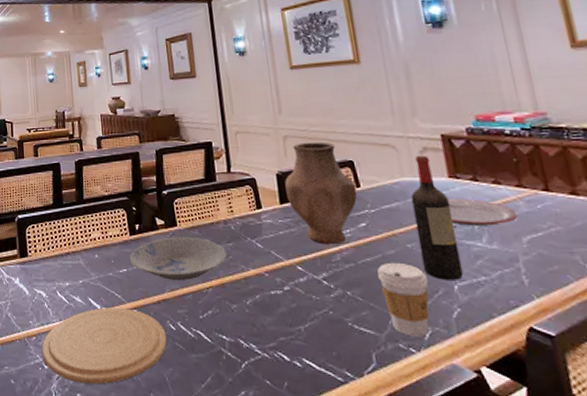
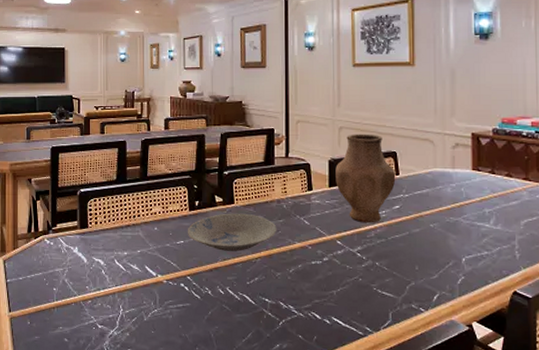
plate: present [42,307,167,385] -> none [97,274,215,341]
coffee cup: present [377,262,430,337] -> none [403,239,442,299]
wine bottle: present [411,155,464,280] -> none [439,149,471,254]
plate: present [448,198,518,226] -> none [469,187,520,211]

